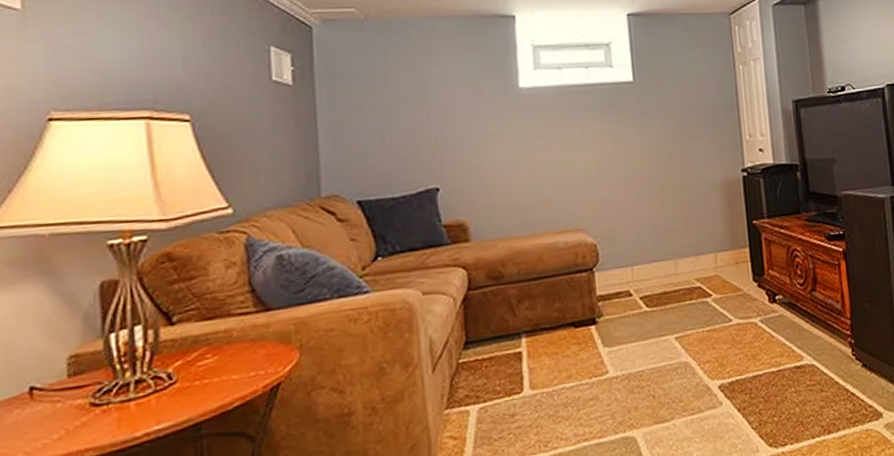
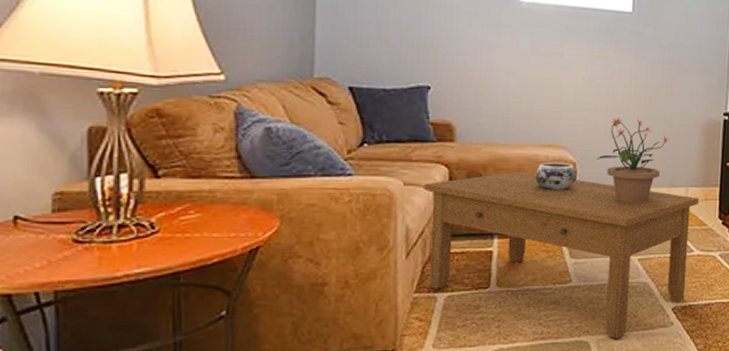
coffee table: none [443,261,730,430] -> present [424,171,699,339]
decorative bowl: none [556,246,599,278] -> present [535,162,577,191]
potted plant: none [617,189,689,280] -> present [596,118,669,203]

